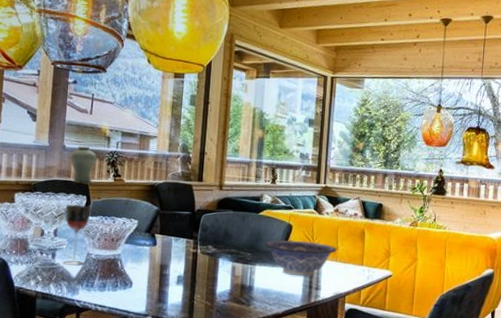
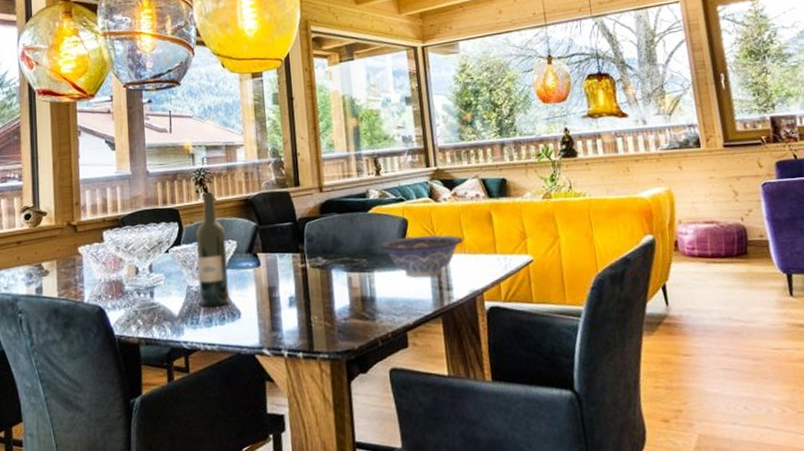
wineglass: present [61,204,91,266] -> none [157,232,187,303]
vase: present [70,146,97,184] -> none [155,168,183,211]
wine bottle: none [96,174,129,275] -> present [196,192,229,308]

